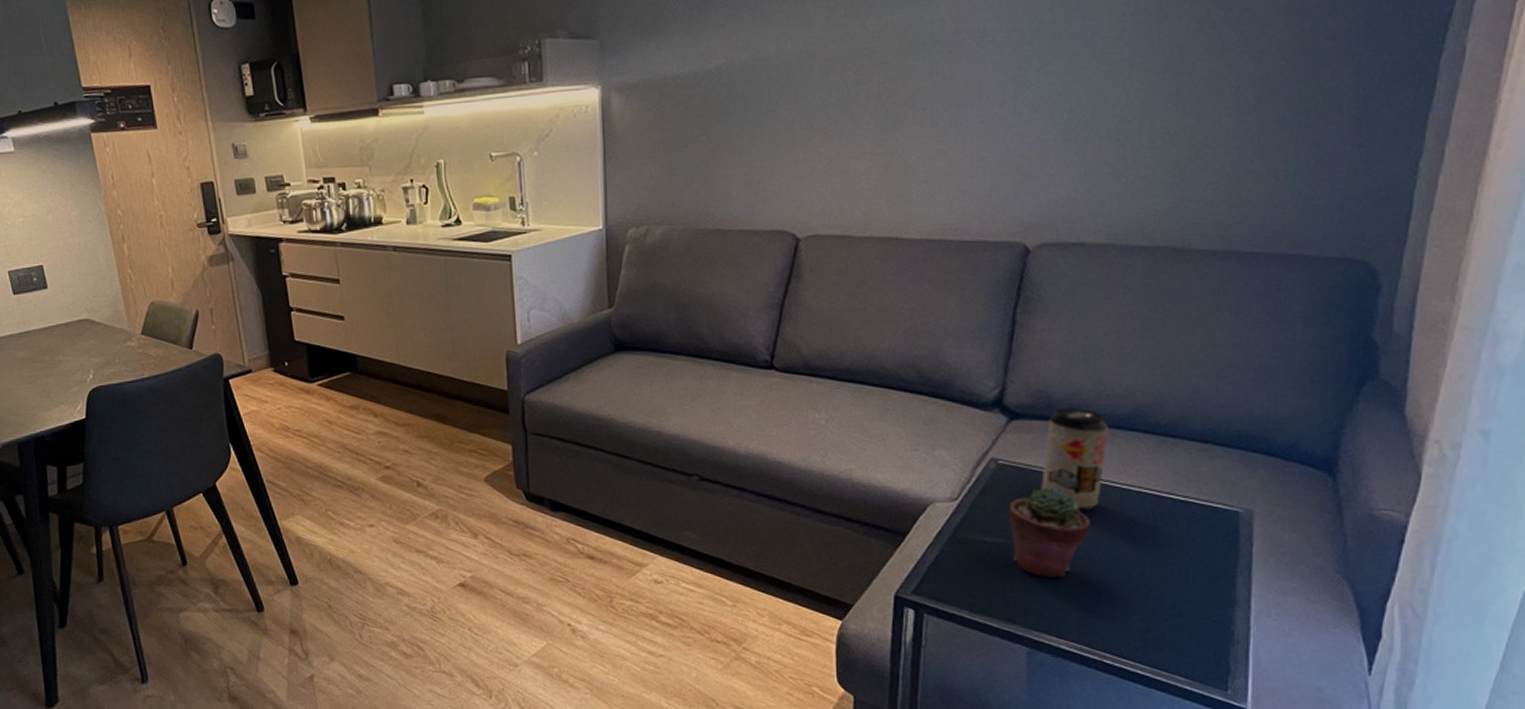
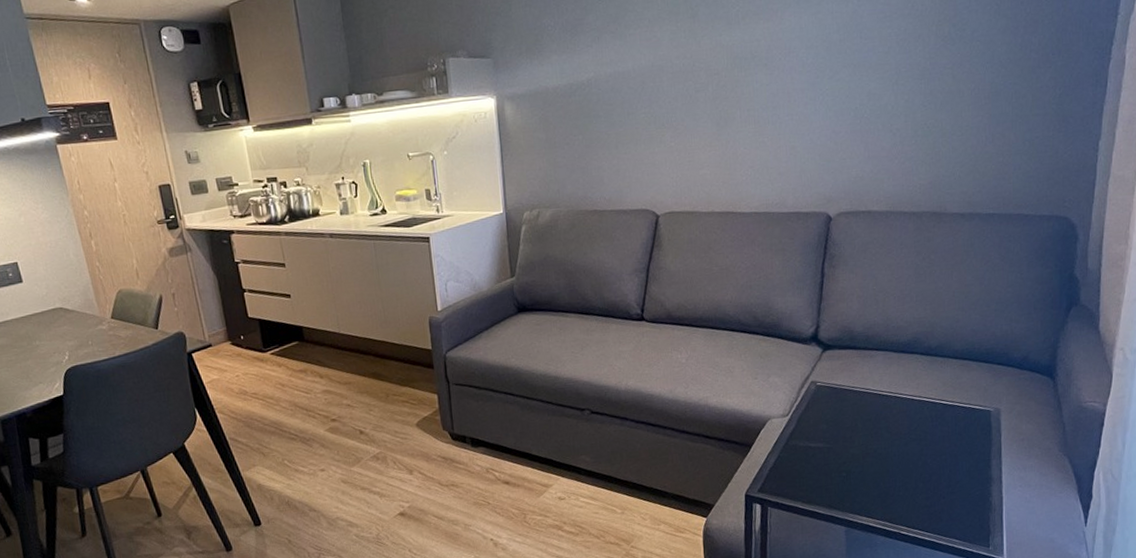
potted succulent: present [1007,487,1091,578] -> none [826,401,887,472]
beverage can: present [1041,407,1108,512] -> none [849,338,895,419]

